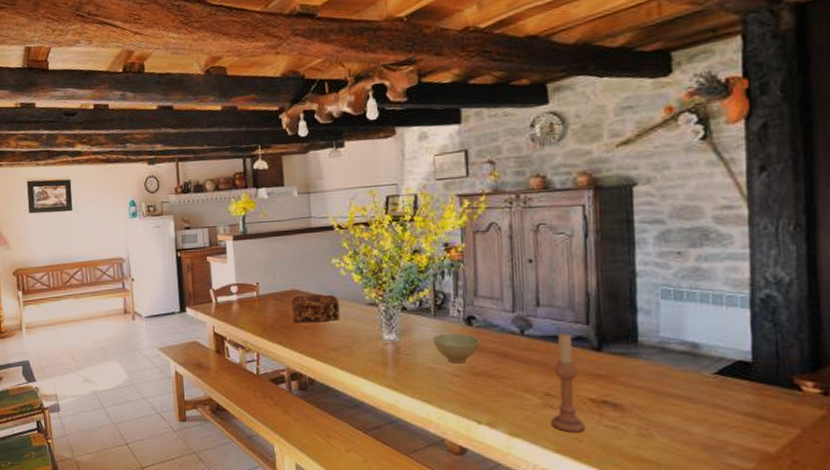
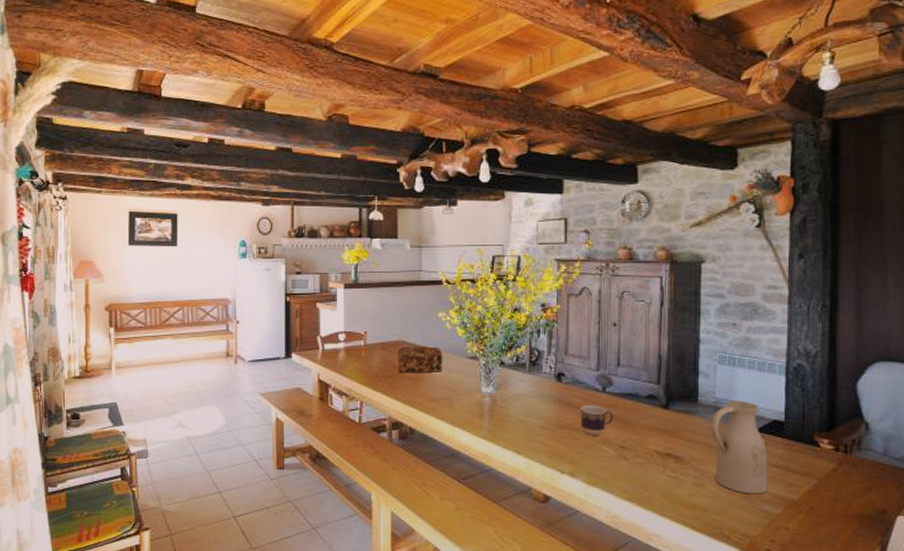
bowl: present [432,333,481,364] -> none [525,388,568,417]
cup: none [496,350,535,383] -> present [580,405,613,436]
candlestick: present [551,333,586,432] -> none [623,391,652,482]
ceramic pitcher: none [657,339,735,446] -> present [712,400,768,495]

